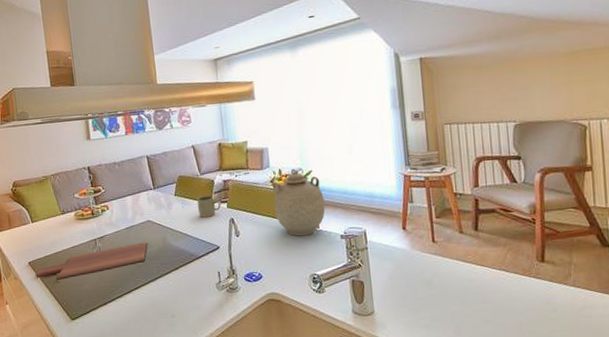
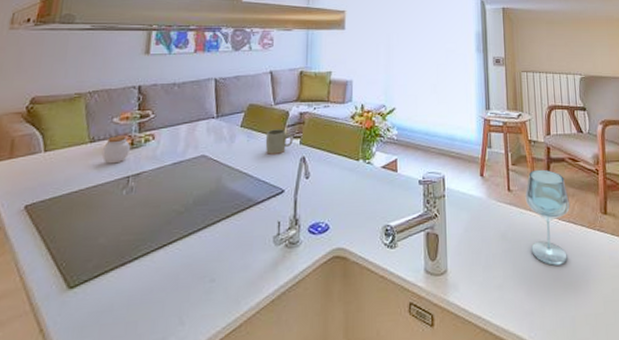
cutting board: present [35,242,148,280] -> none [30,182,197,231]
jar: none [72,207,93,230] -> present [101,135,131,164]
teapot: present [271,168,325,236] -> none [351,104,405,180]
books: present [408,149,442,171] -> none [488,95,519,115]
wine glass: none [451,220,502,309] -> present [525,169,571,265]

